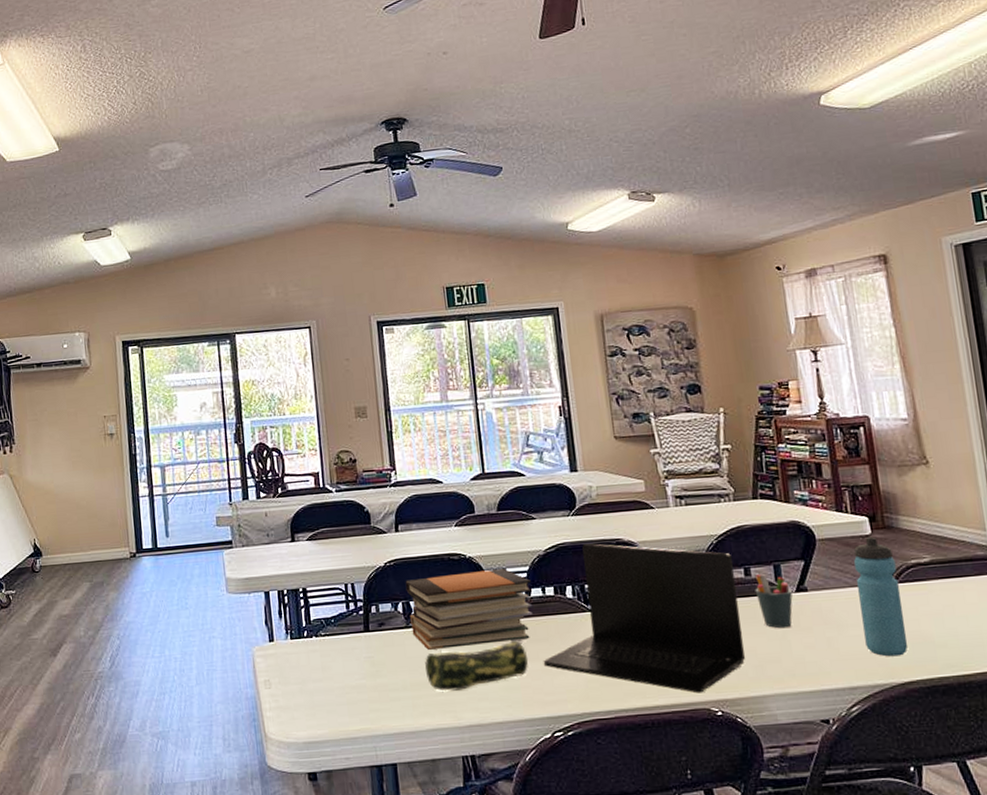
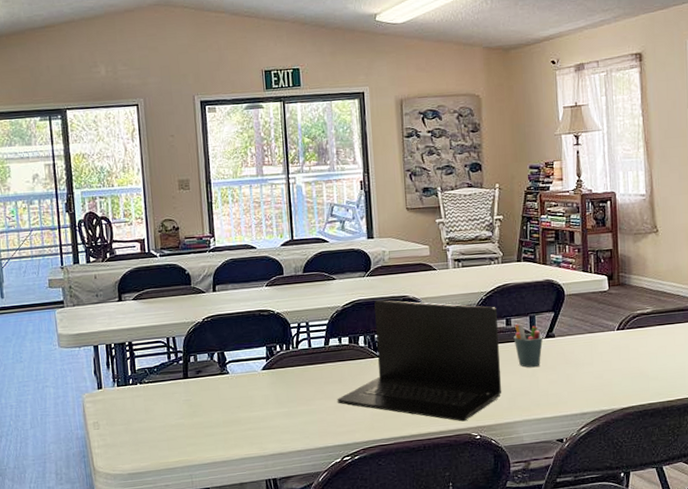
book stack: present [405,568,533,650] -> none [220,322,331,393]
pencil case: present [425,640,529,691] -> none [236,382,325,427]
water bottle: present [854,537,908,657] -> none [593,292,629,388]

